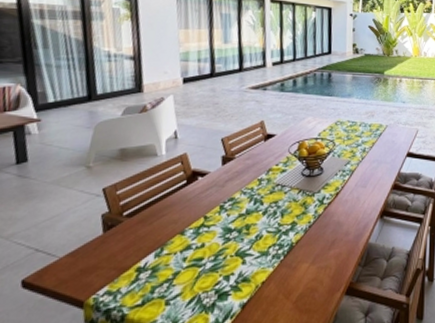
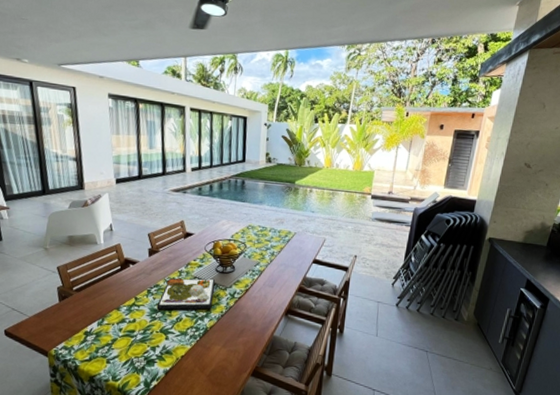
dinner plate: none [231,184,302,228] -> present [156,278,216,310]

